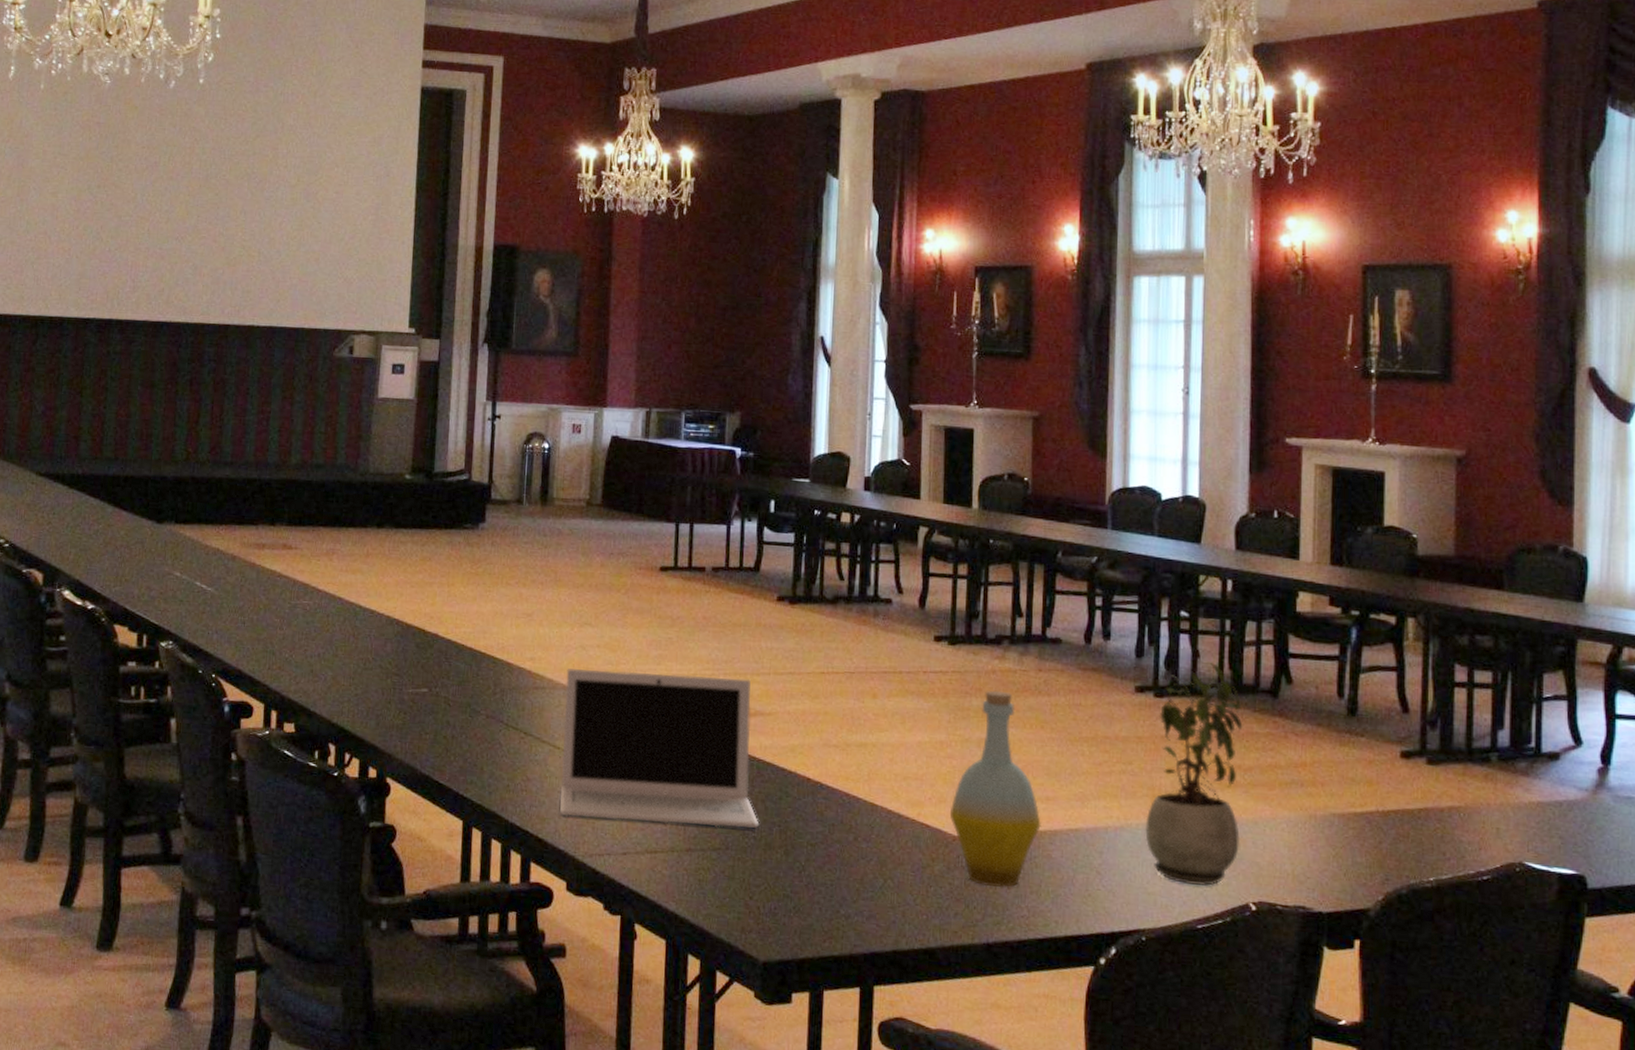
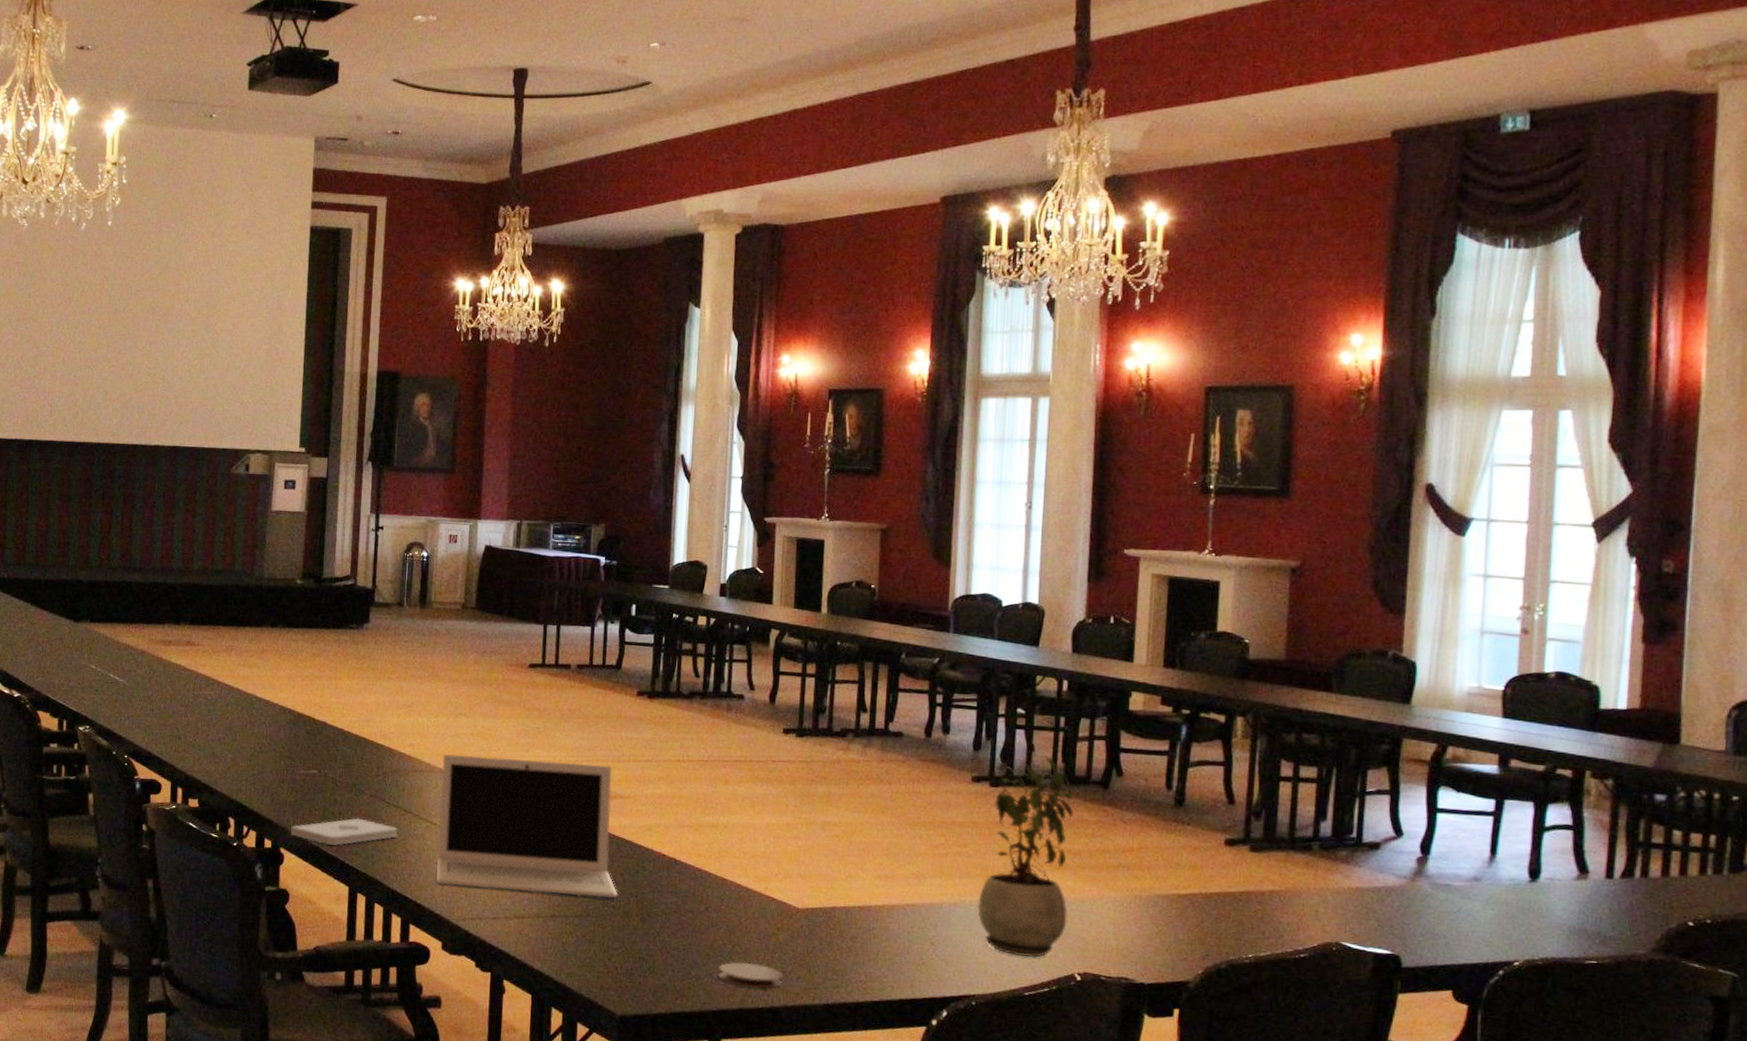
notepad: none [398,742,517,774] -> present [291,818,398,846]
coaster: none [868,897,940,928] -> present [717,961,783,989]
bottle: present [949,691,1041,888] -> none [794,779,880,956]

